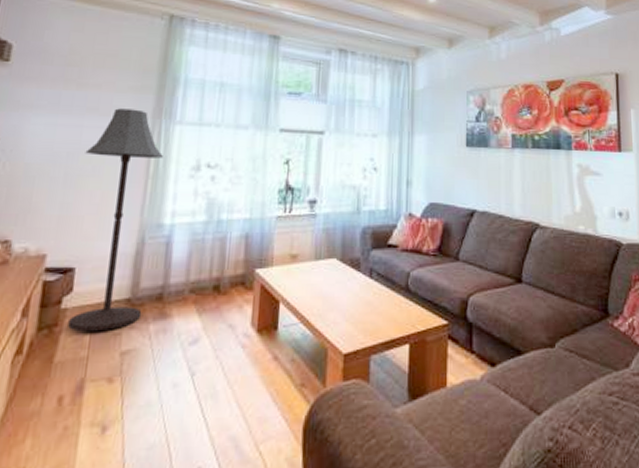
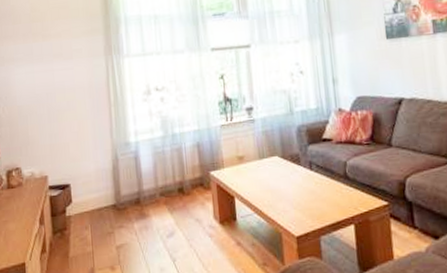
floor lamp: present [68,108,163,332] -> none [59,49,127,233]

